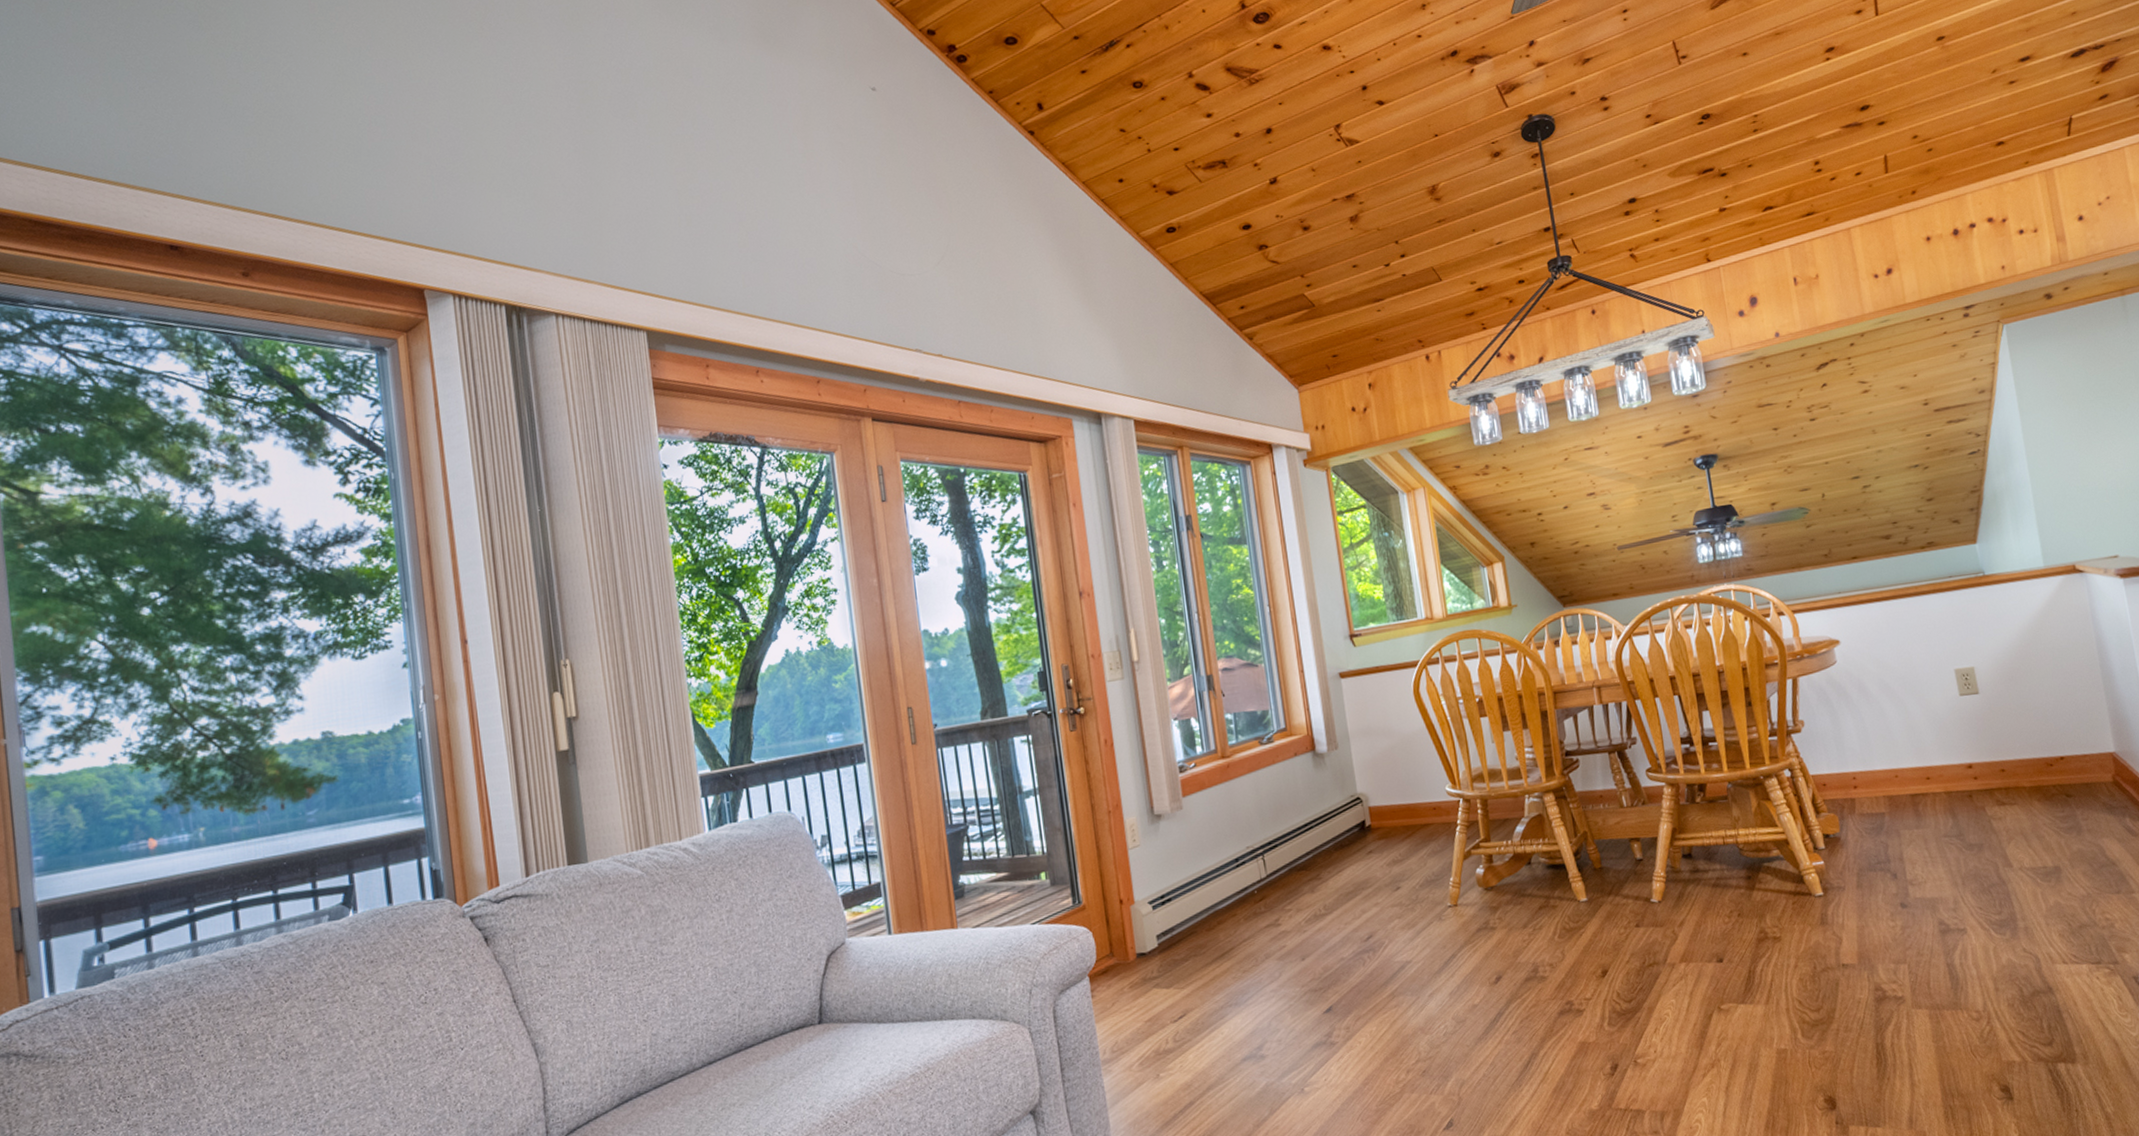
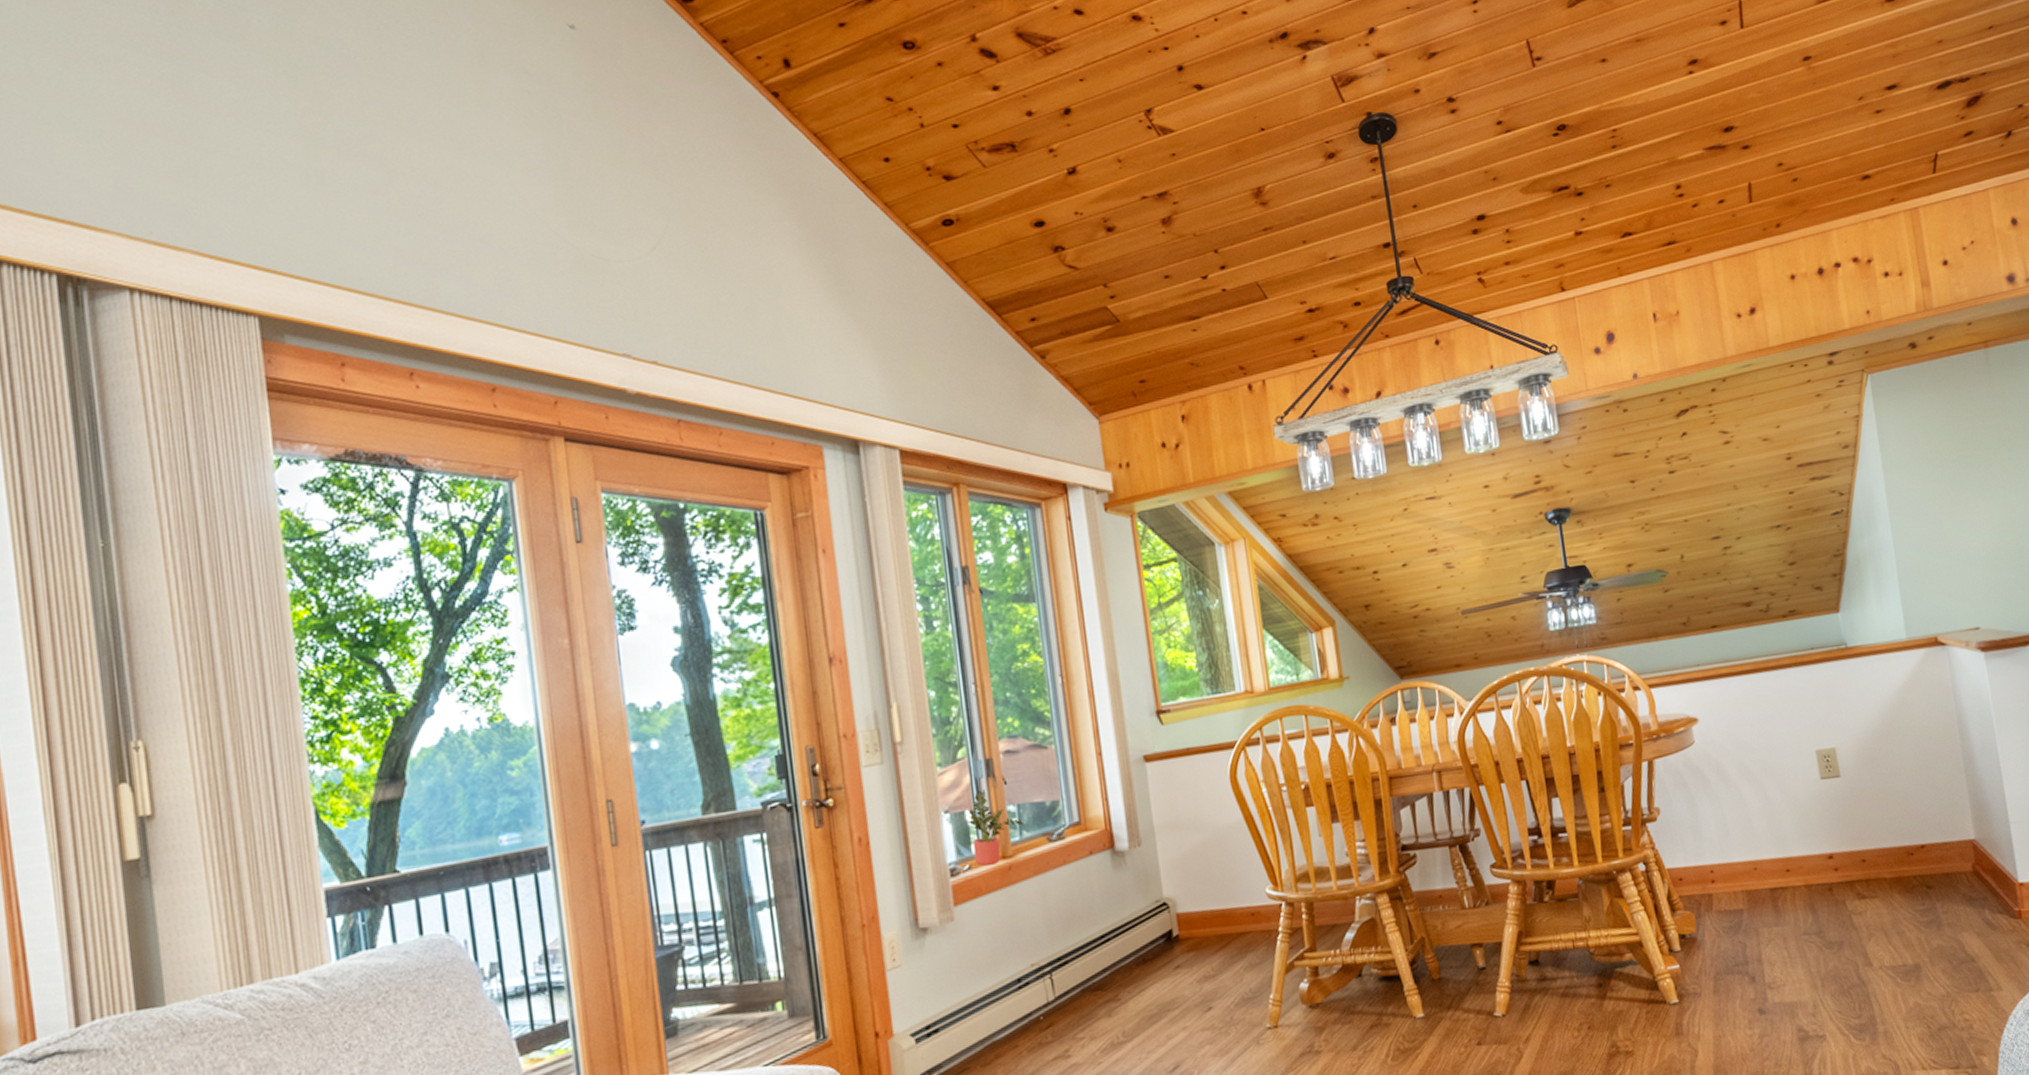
potted plant: none [1194,700,1239,765] -> present [969,789,1023,867]

